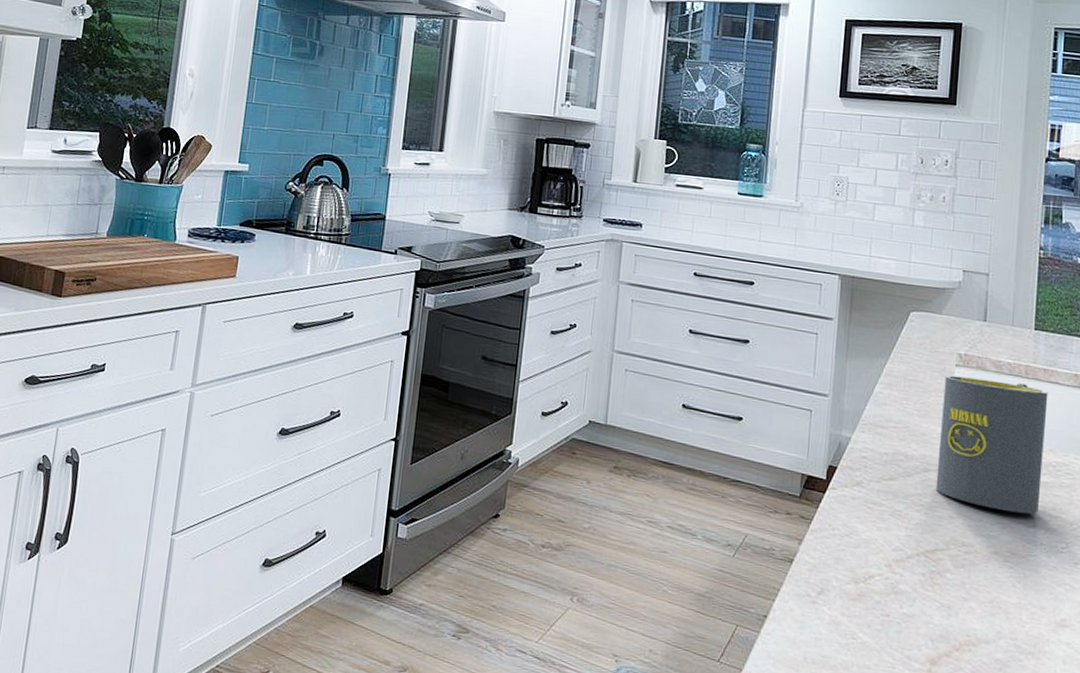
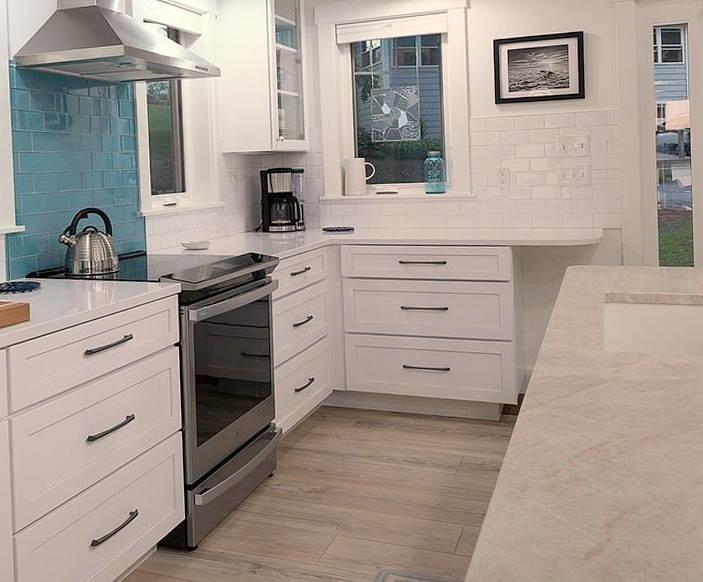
mug: present [935,375,1048,514] -> none [597,308,675,406]

